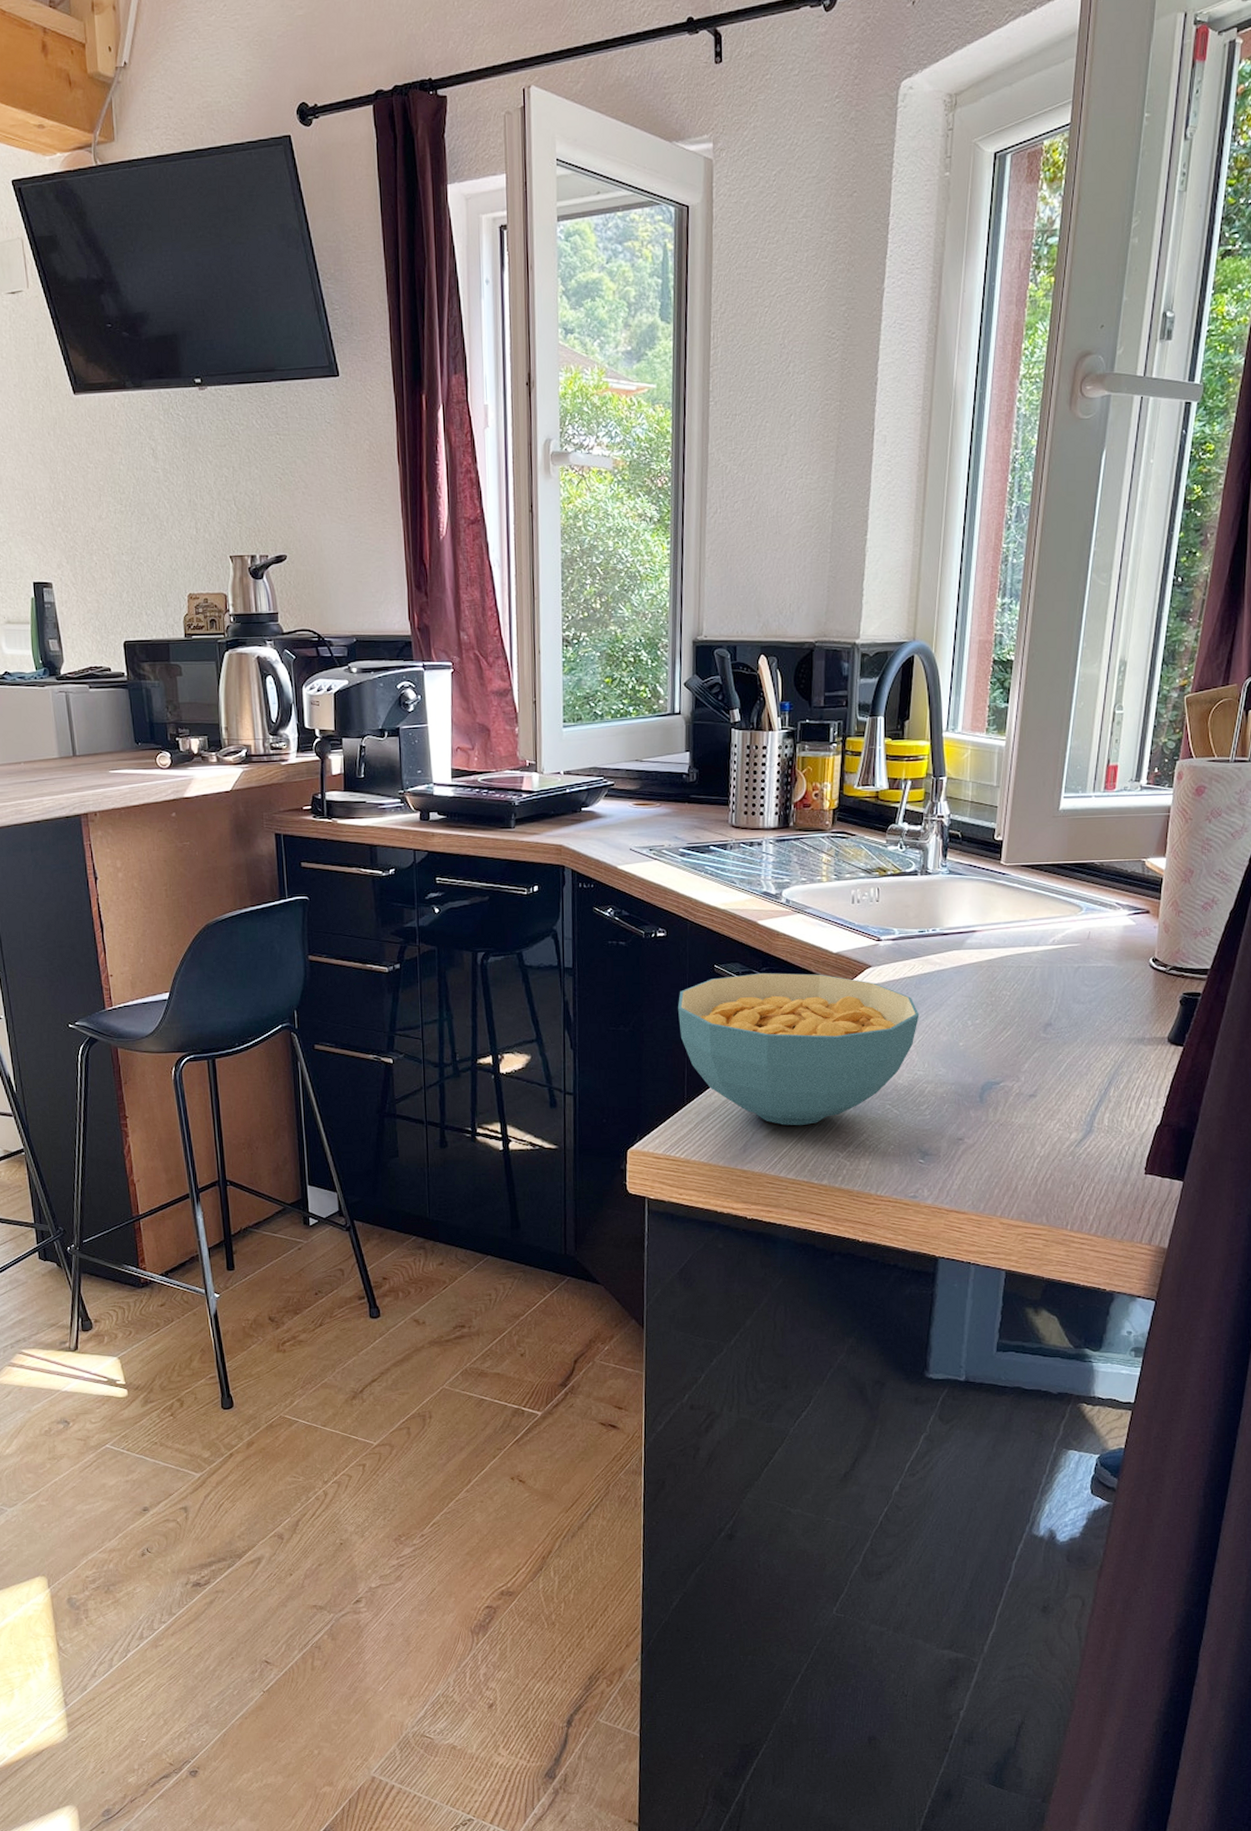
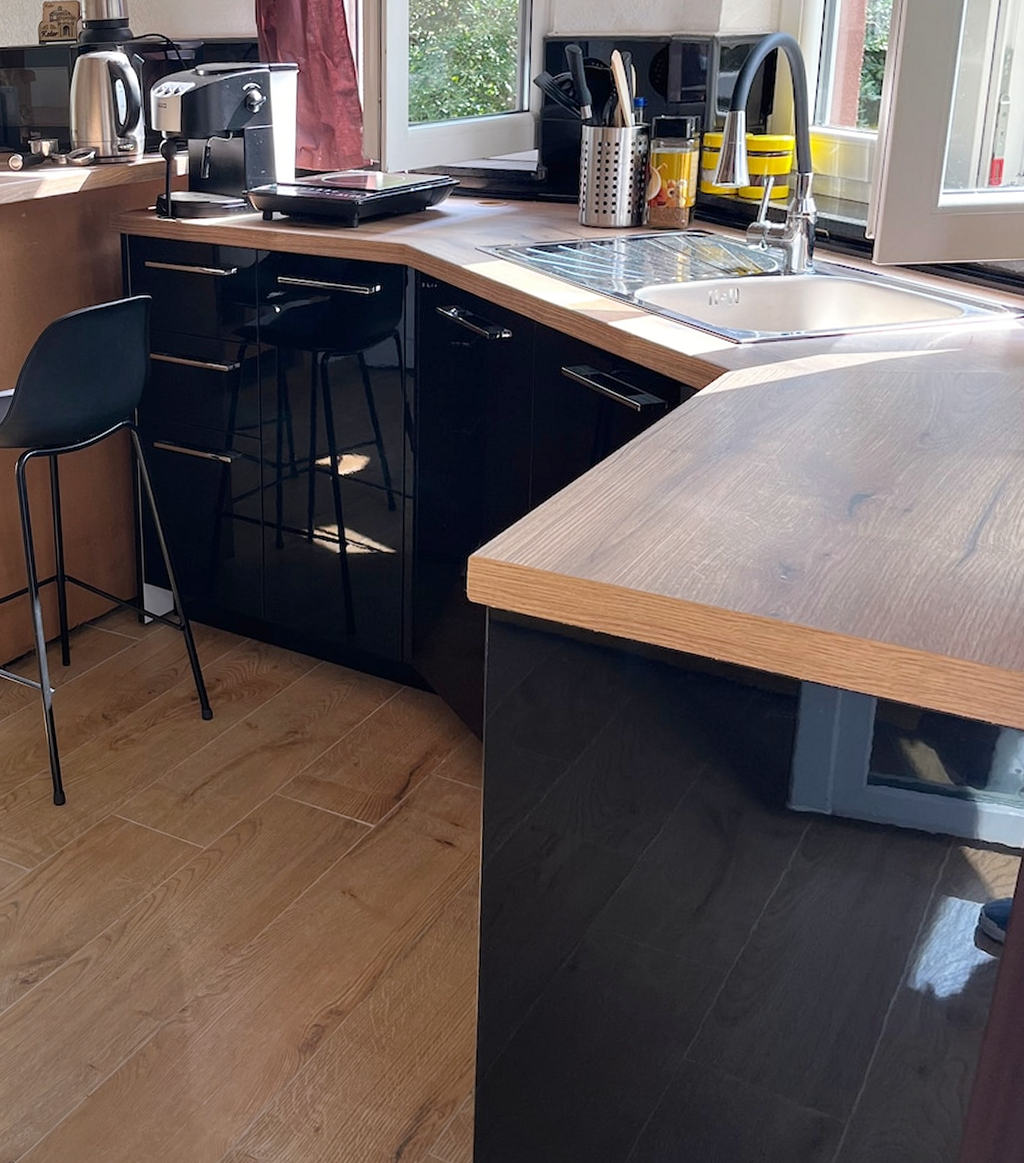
cereal bowl: present [678,972,920,1126] -> none [523,375,782,536]

